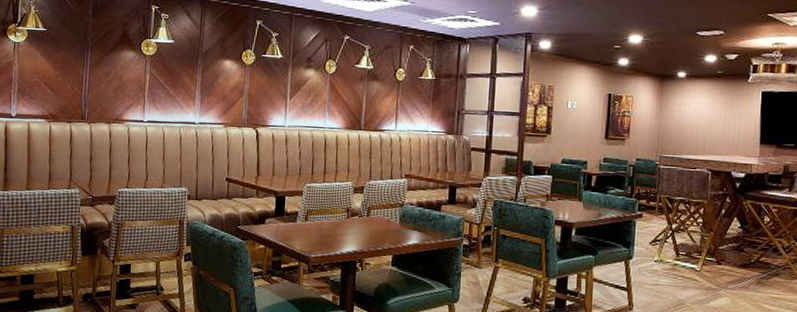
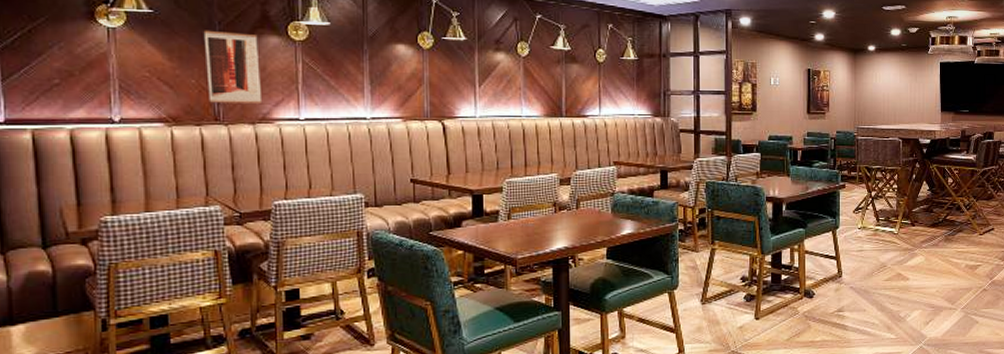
wall art: none [78,45,119,107] -> present [203,30,263,103]

